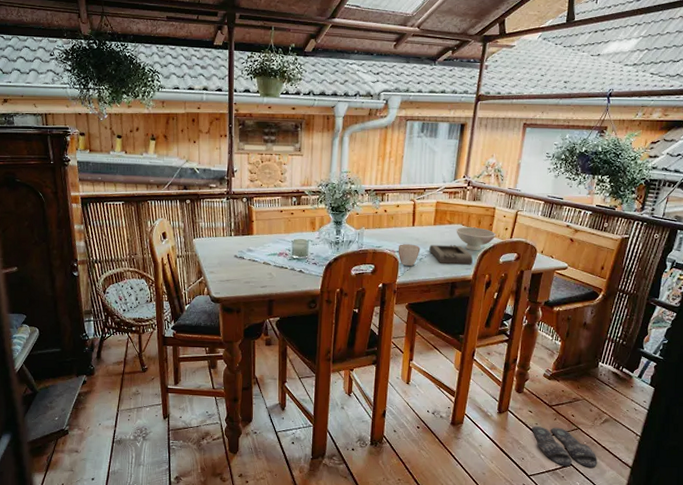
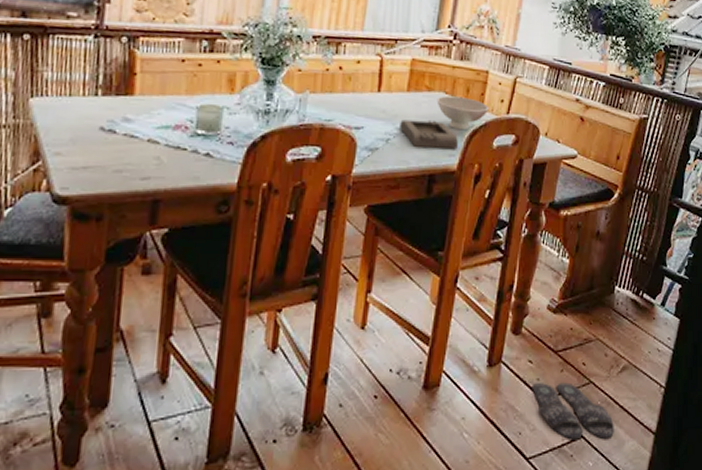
cup: present [398,244,421,267] -> none [356,117,388,151]

